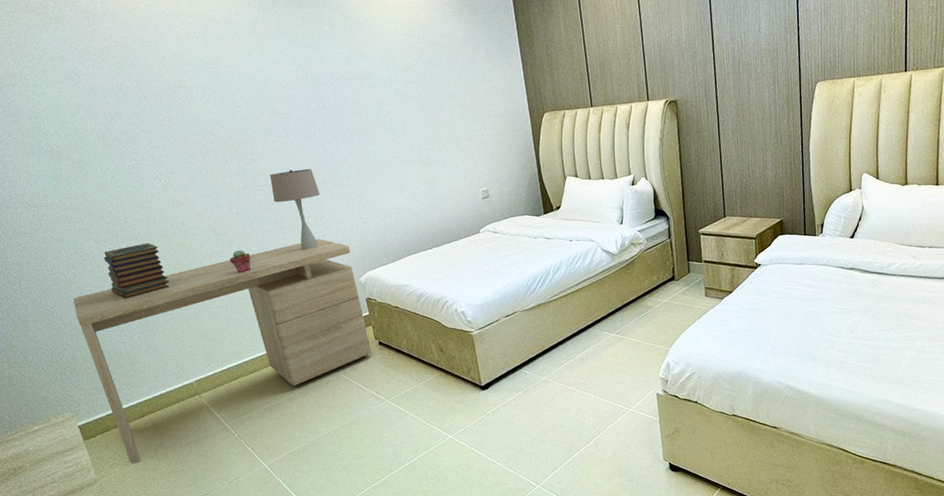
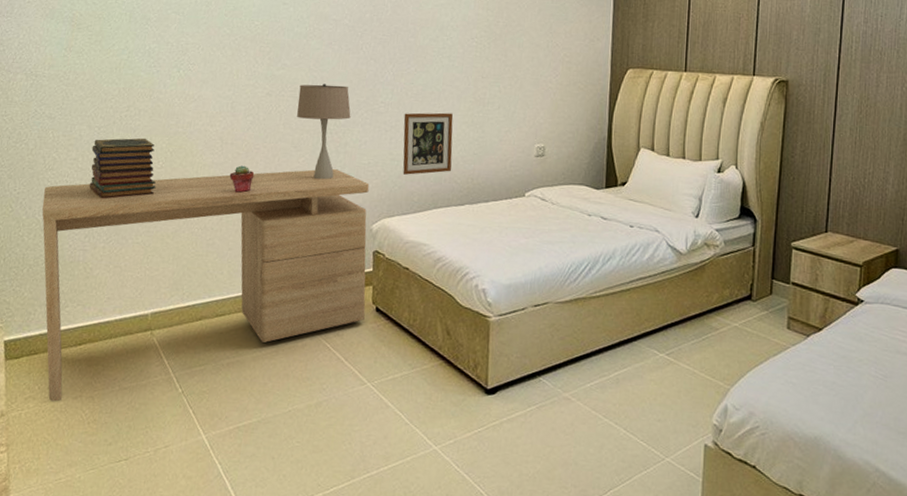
picture frame: none [365,175,416,233] -> present [402,112,453,175]

